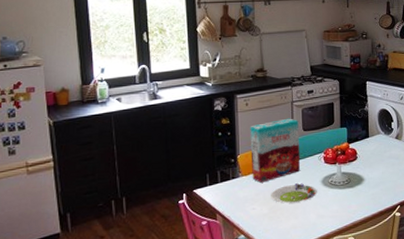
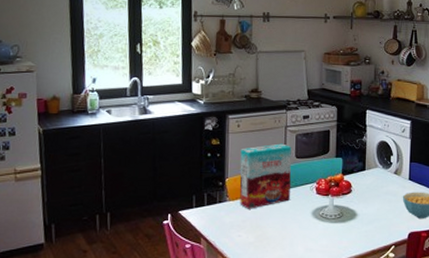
salad plate: present [271,182,317,204] -> none [258,212,306,233]

